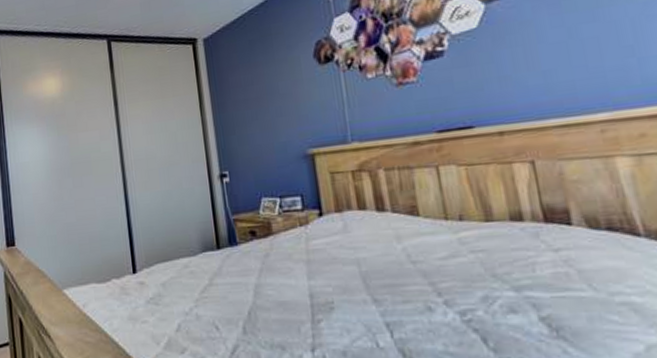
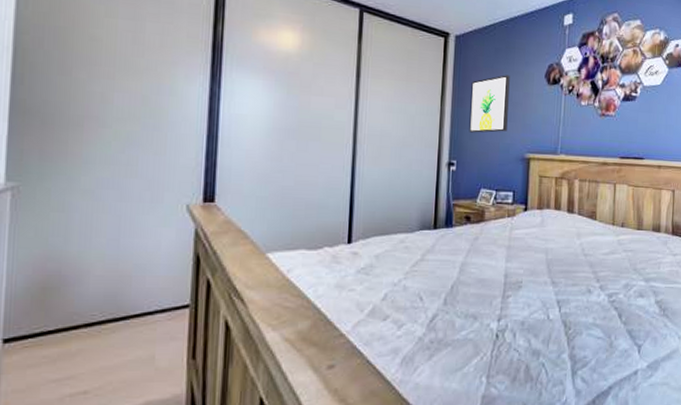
wall art: none [229,65,280,138] -> present [469,75,510,133]

